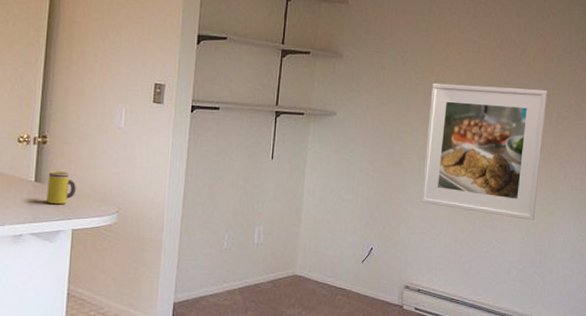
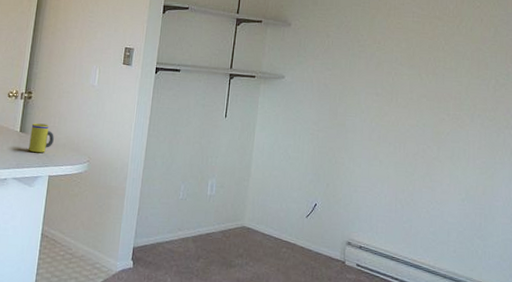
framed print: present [421,83,548,221] -> none [363,50,485,184]

